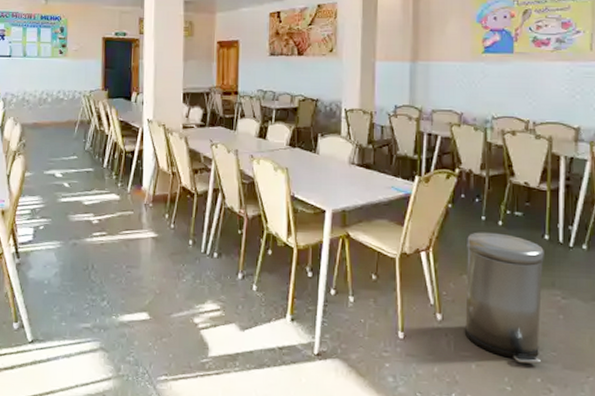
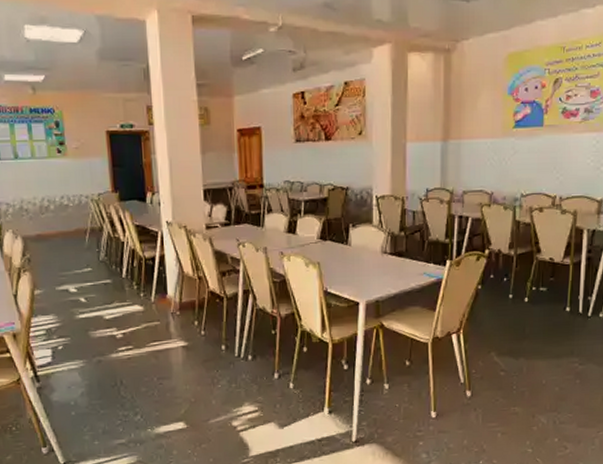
pedal bin: present [465,232,544,364] -> none [492,309,565,427]

